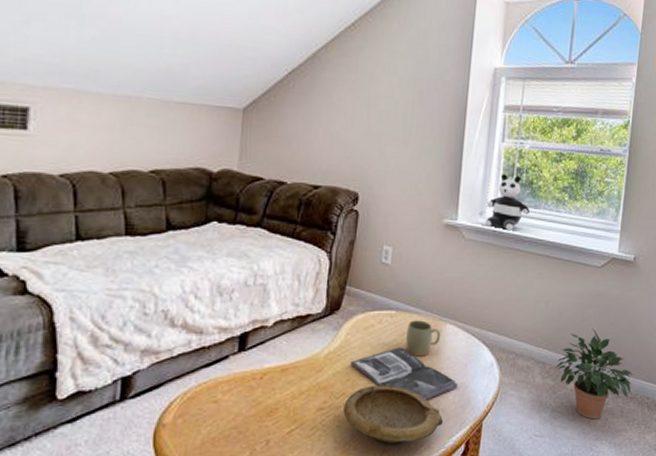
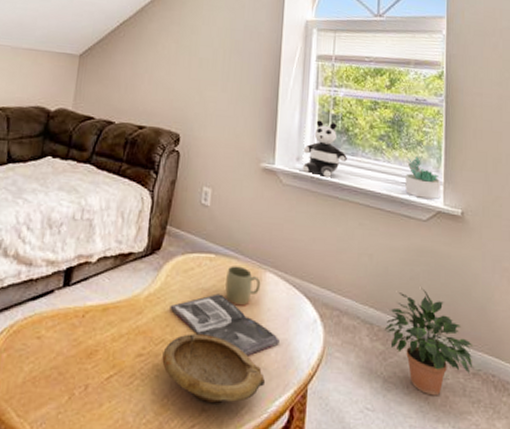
succulent plant: none [583,206,618,248] -> present [405,156,441,200]

